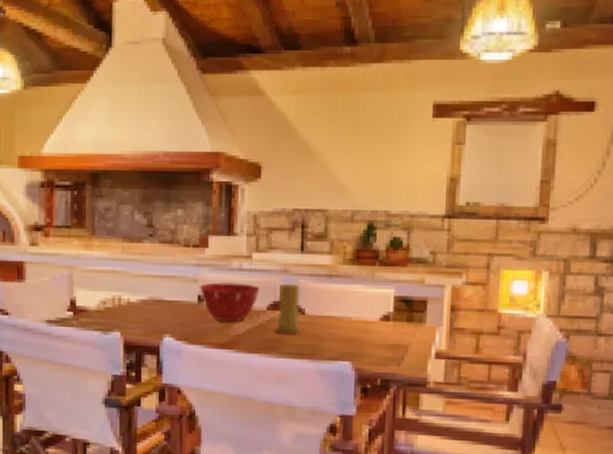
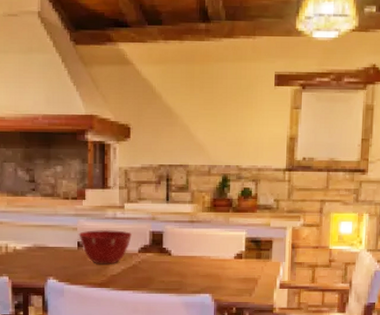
candle: present [274,283,302,335] -> none [145,229,169,274]

